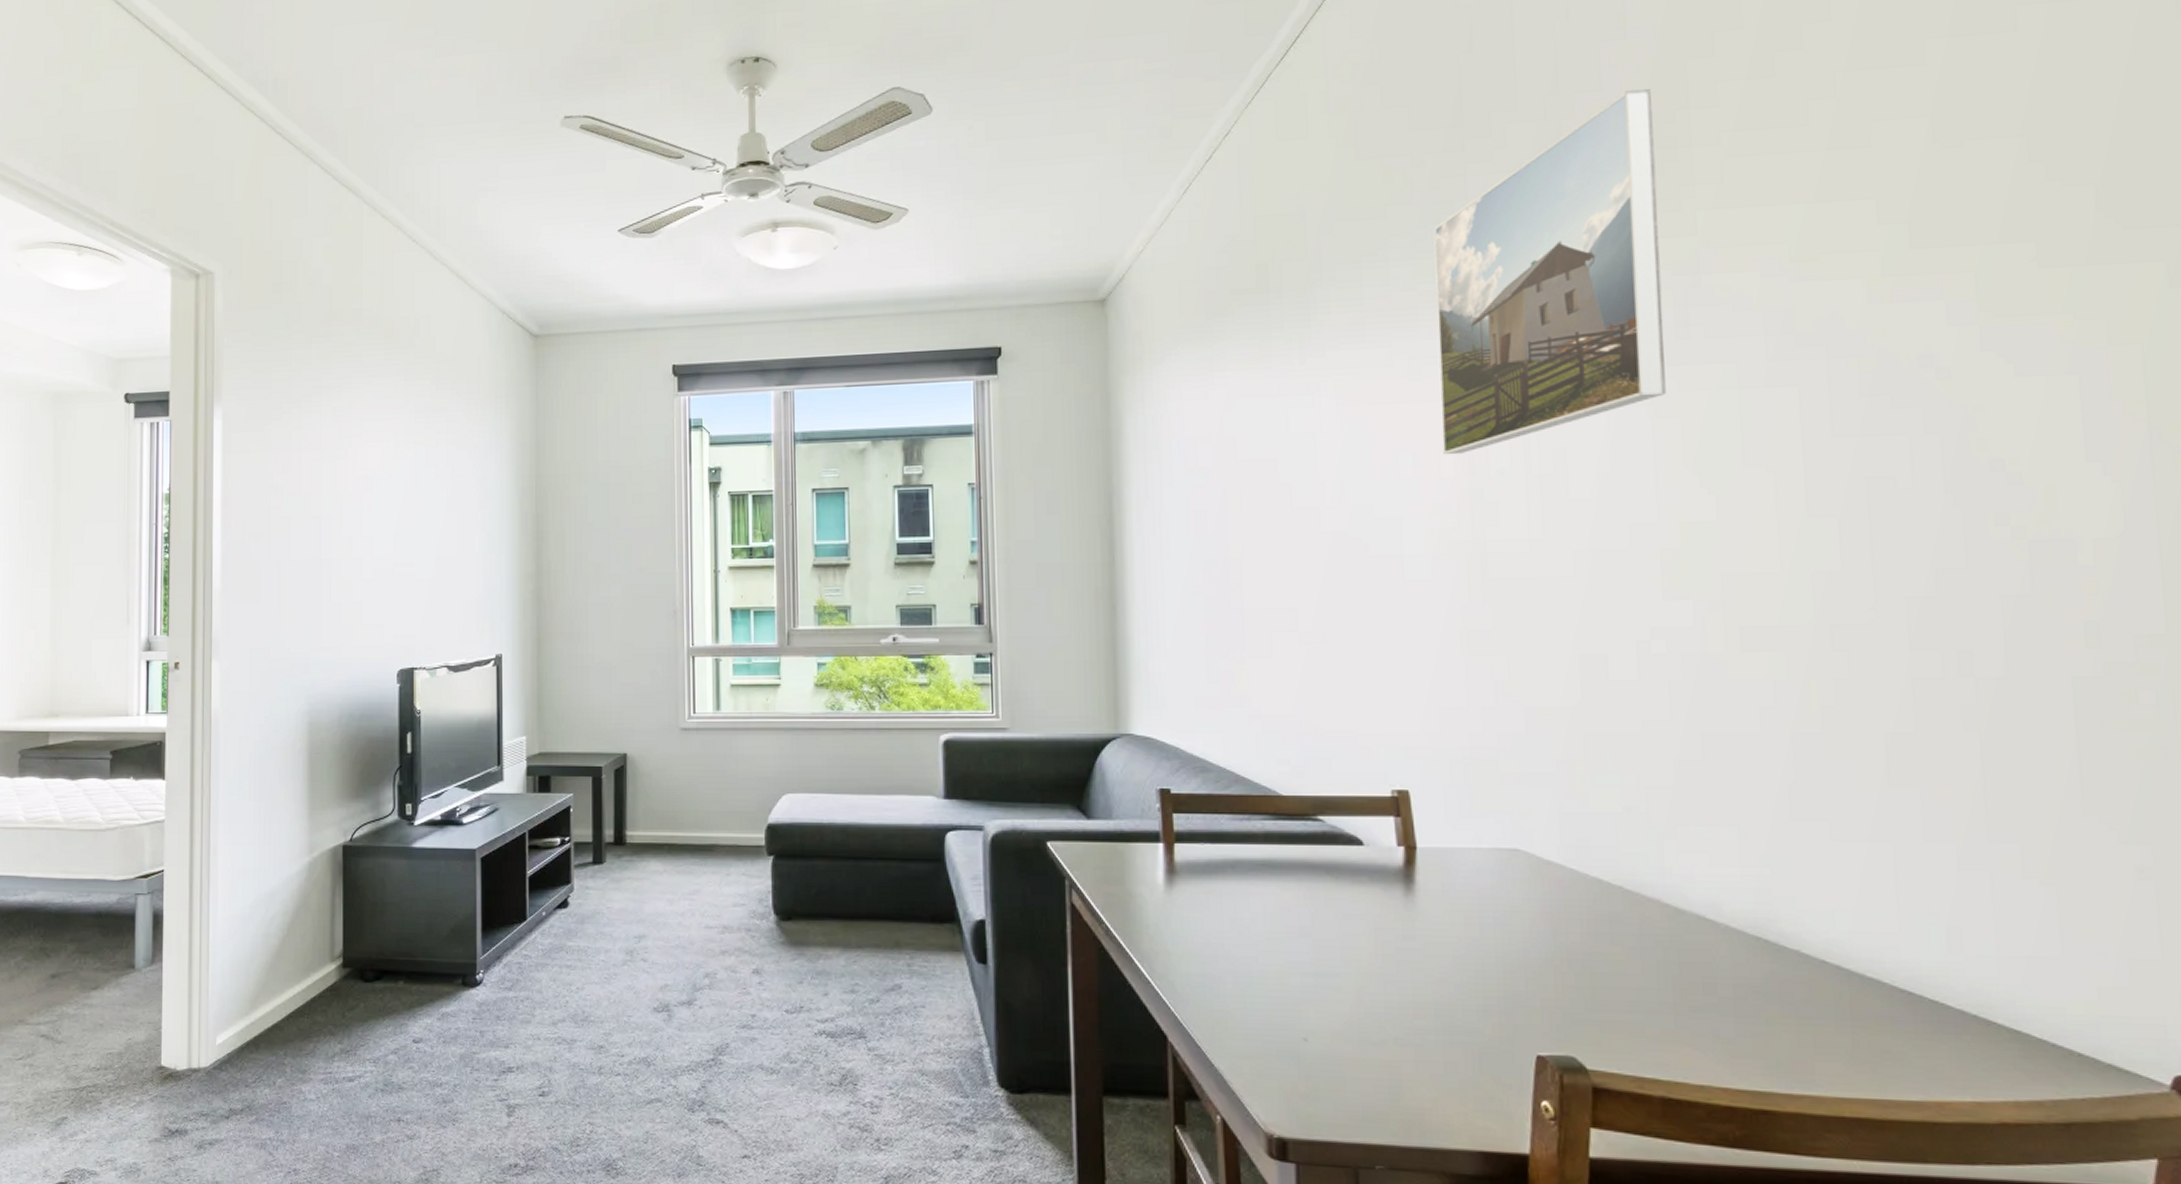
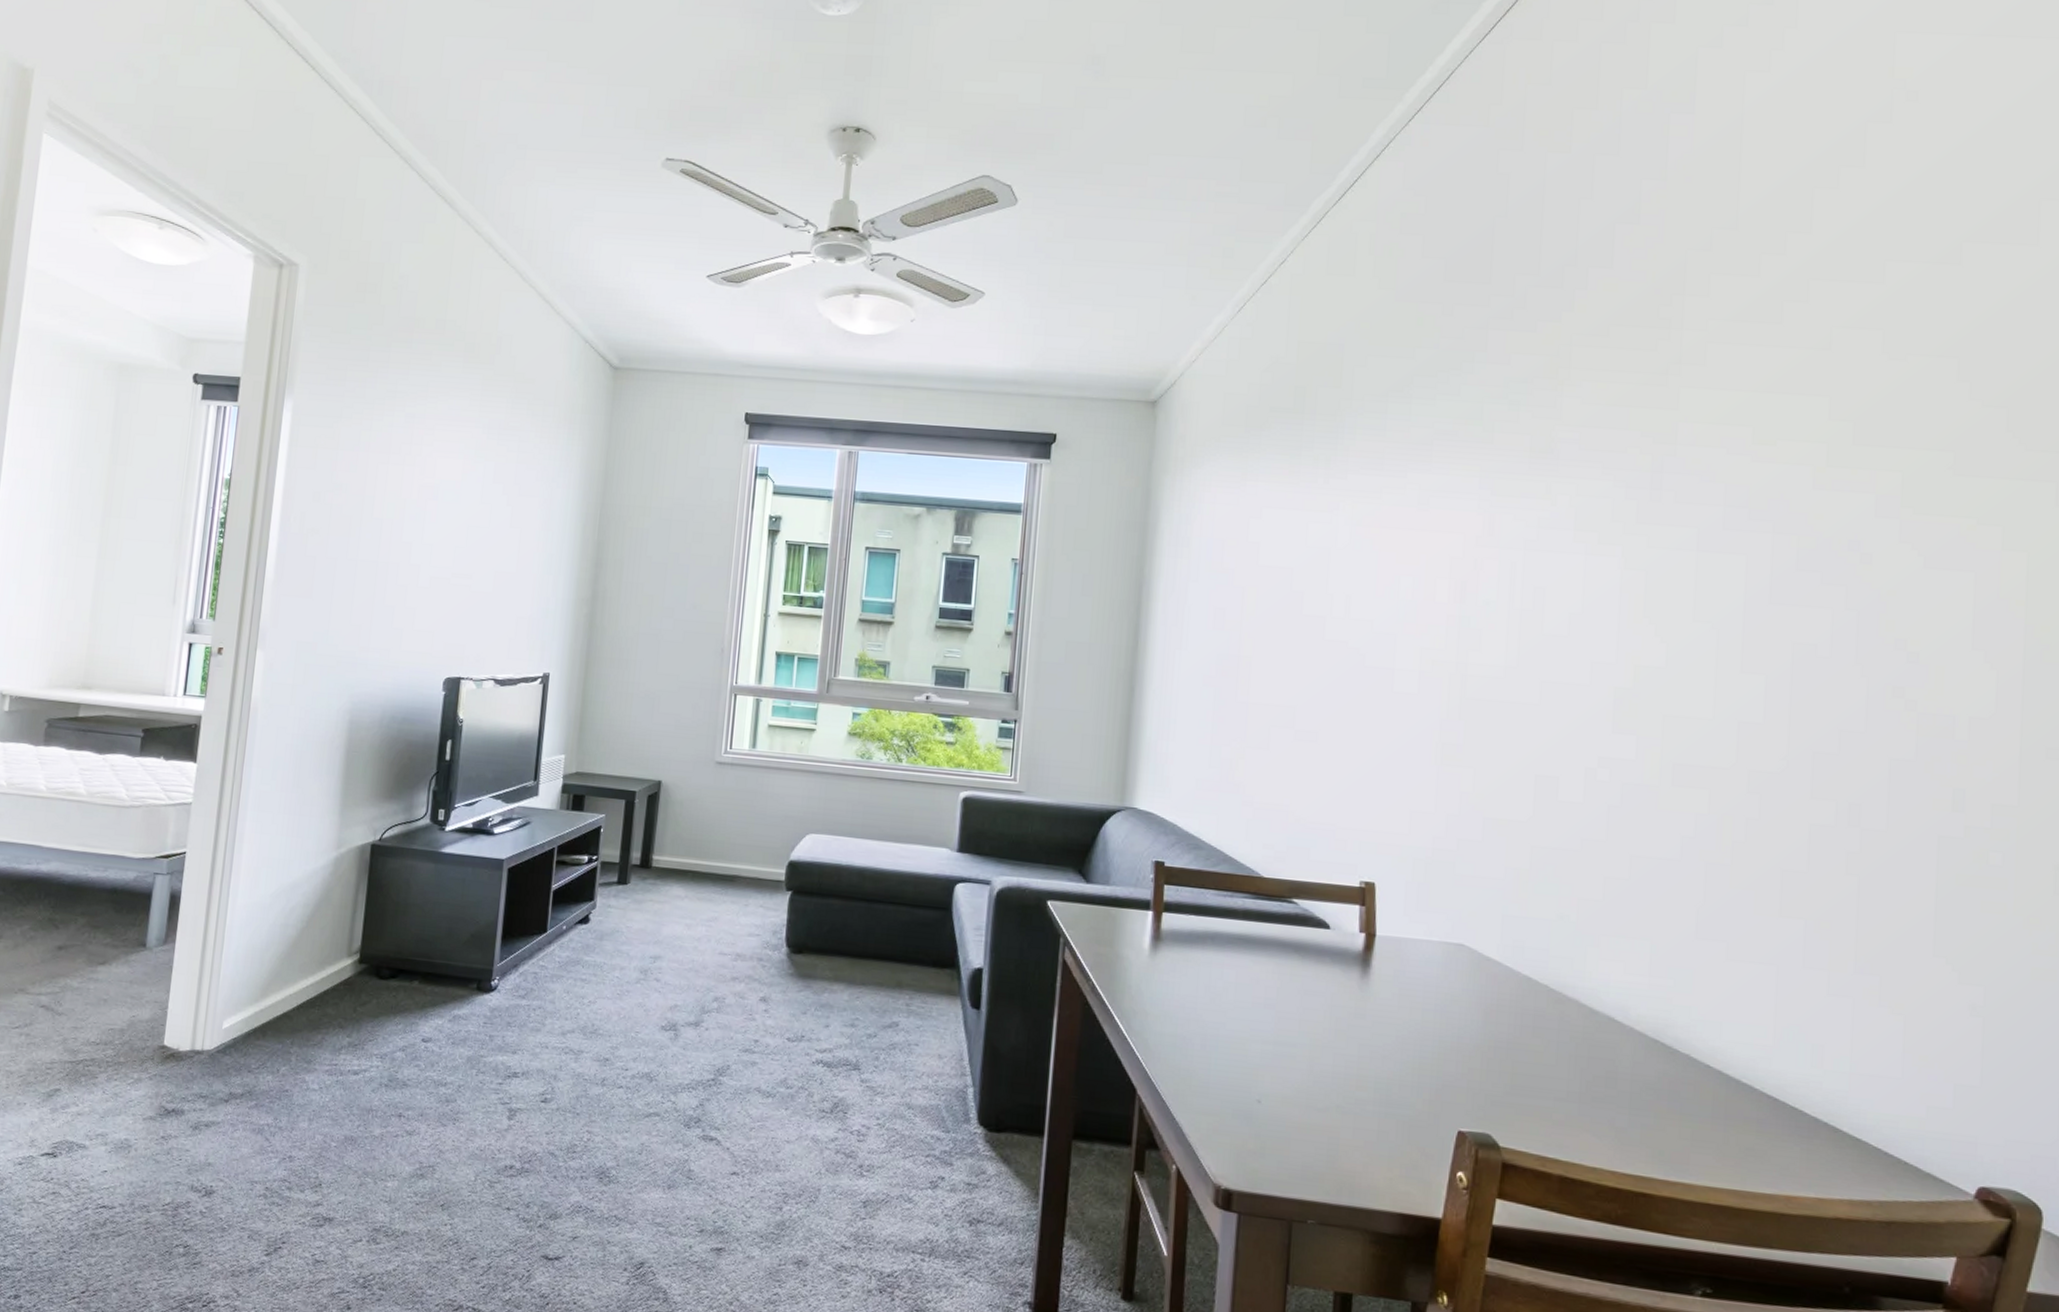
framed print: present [1433,89,1666,455] -> none [1440,272,1656,583]

